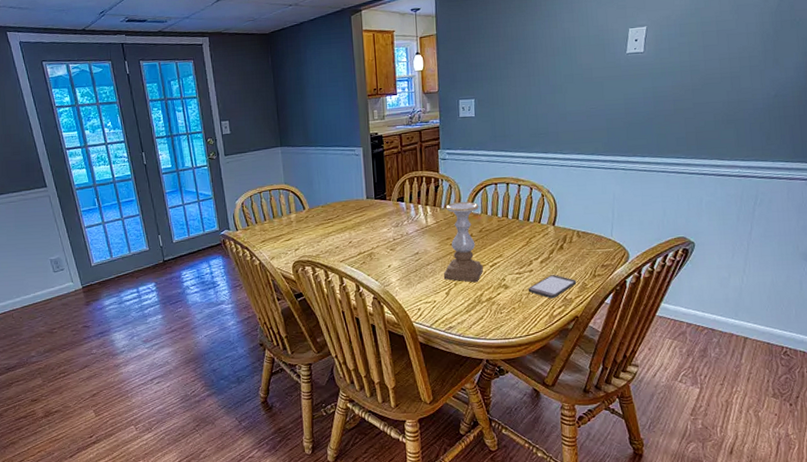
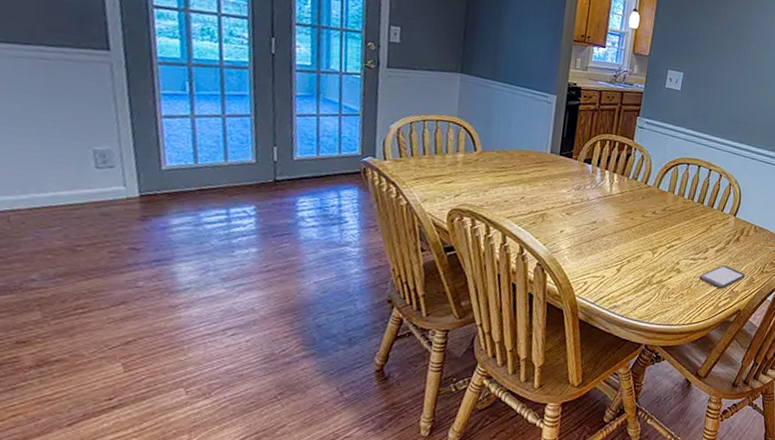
candle holder: present [443,202,483,283] -> none [617,175,668,263]

